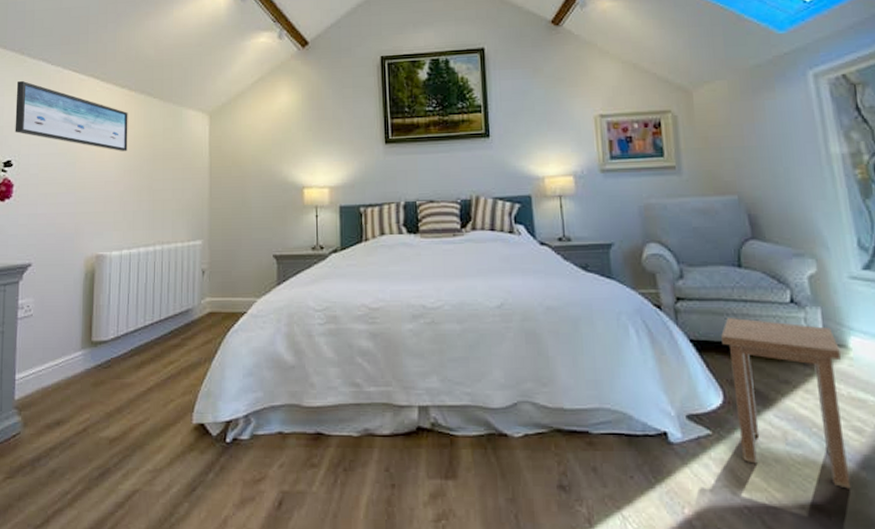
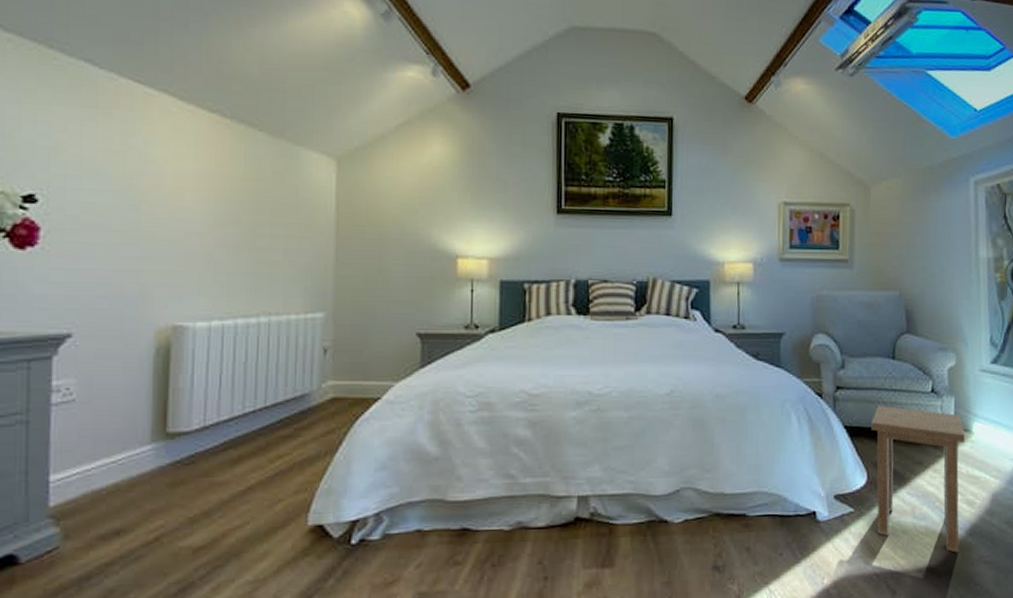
wall art: present [15,80,128,151] -> none [40,84,221,196]

